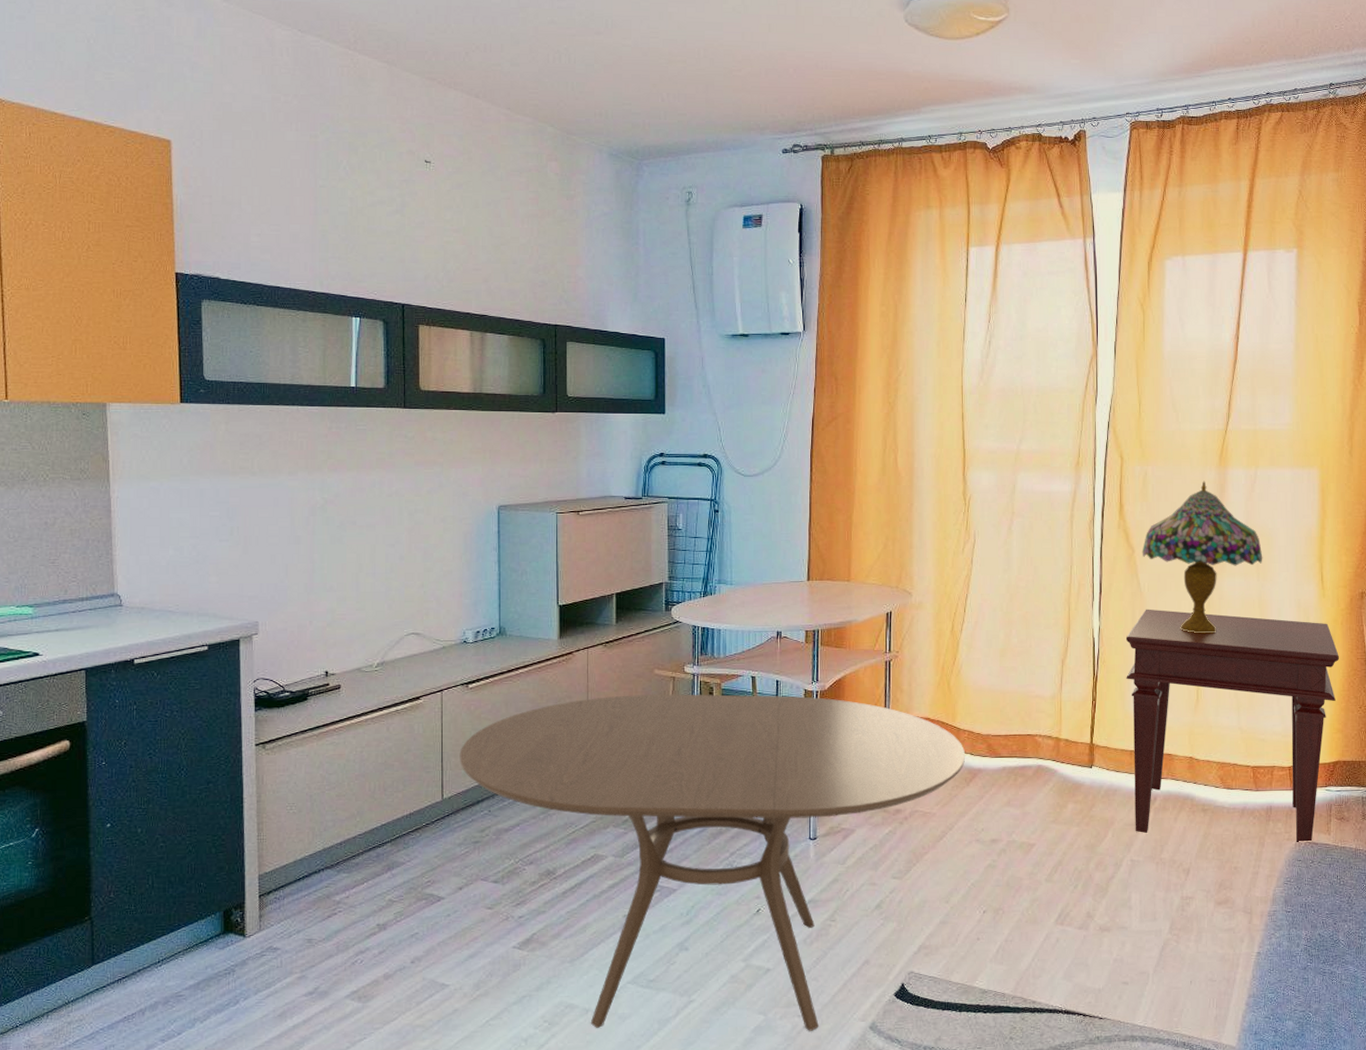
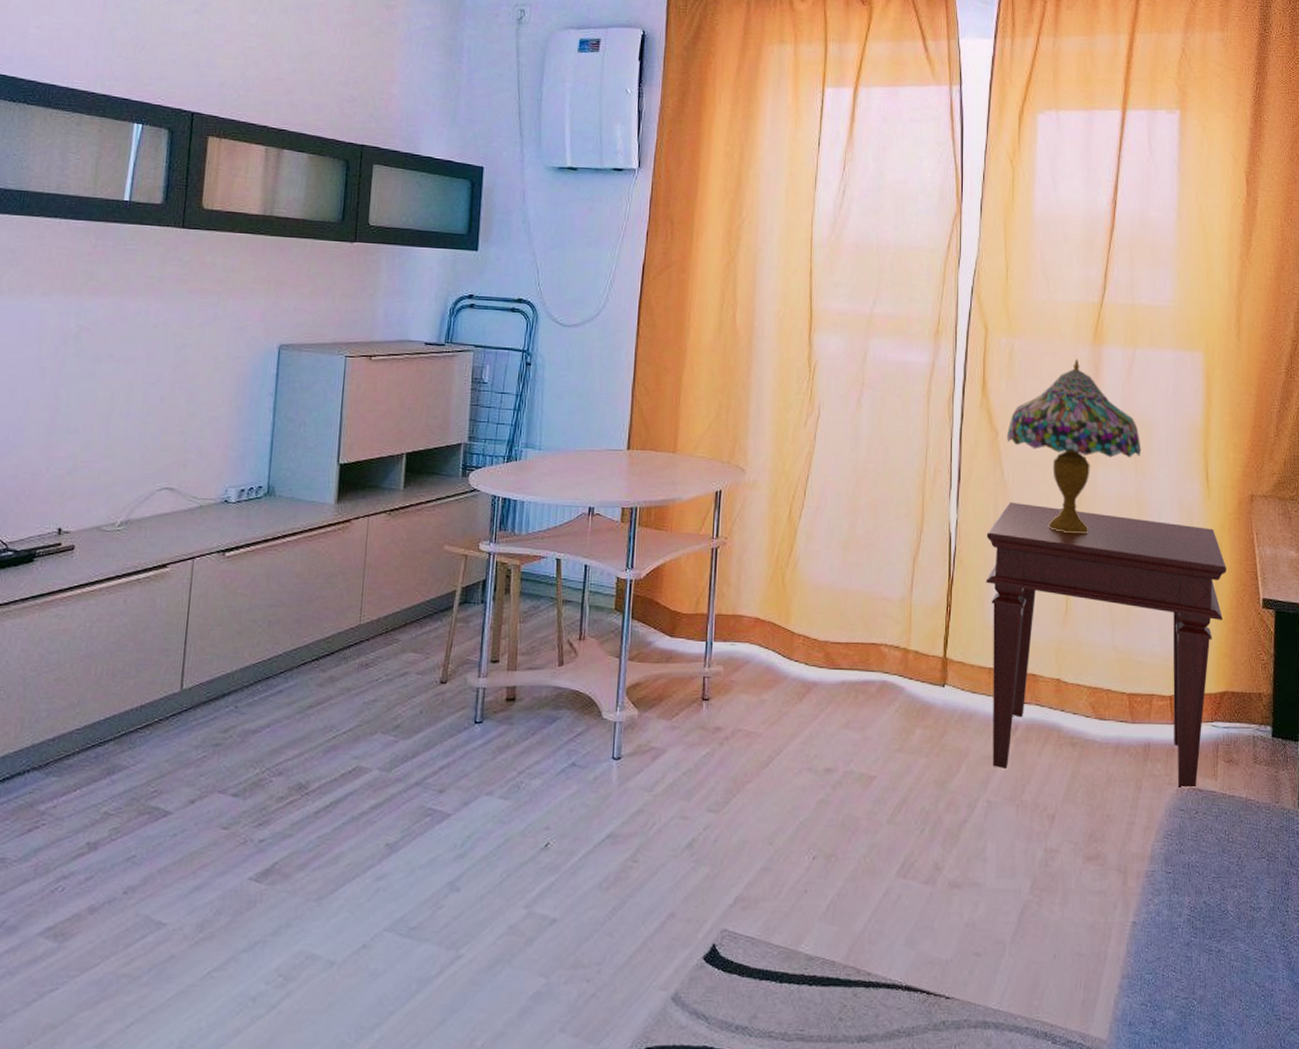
dining table: present [459,694,965,1031] -> none [206,574,798,1001]

